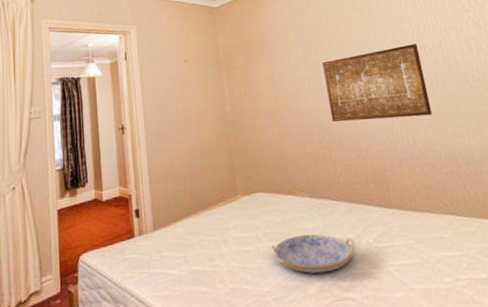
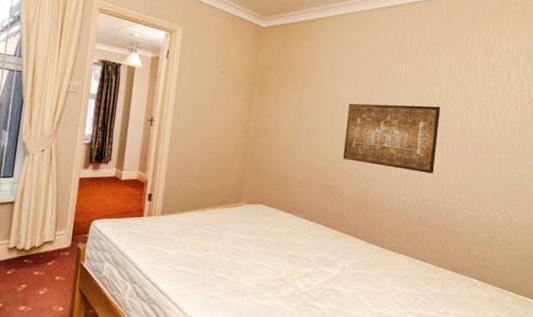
serving tray: present [269,234,355,274] -> none [258,247,333,283]

